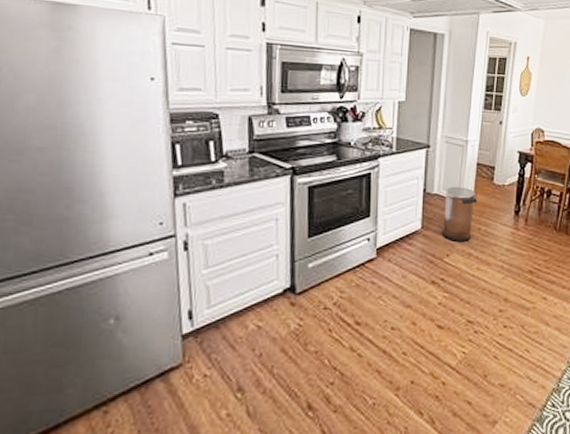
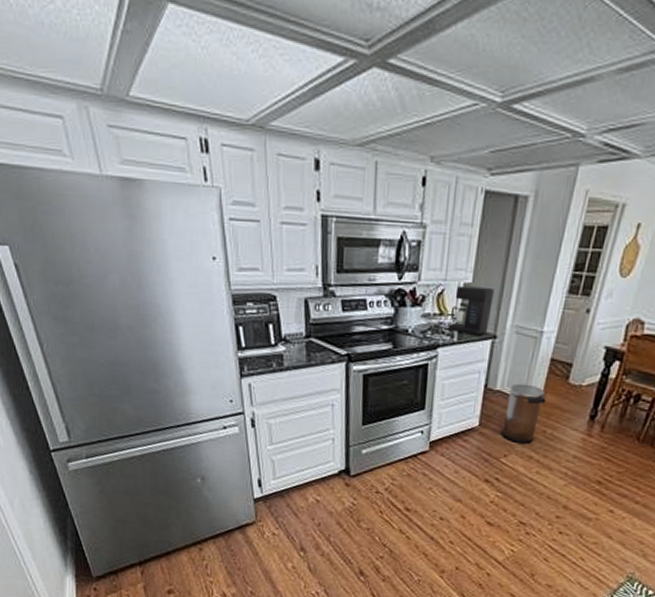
coffee maker: none [386,103,424,145] -> present [447,285,494,335]

